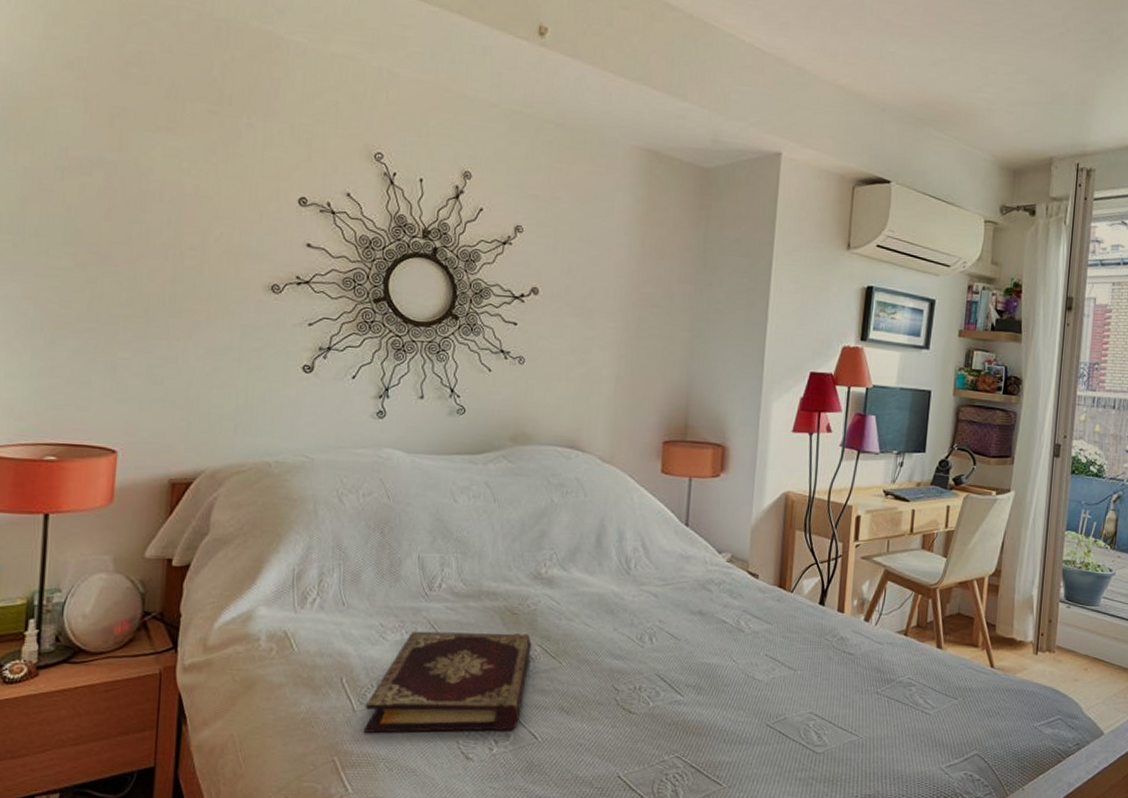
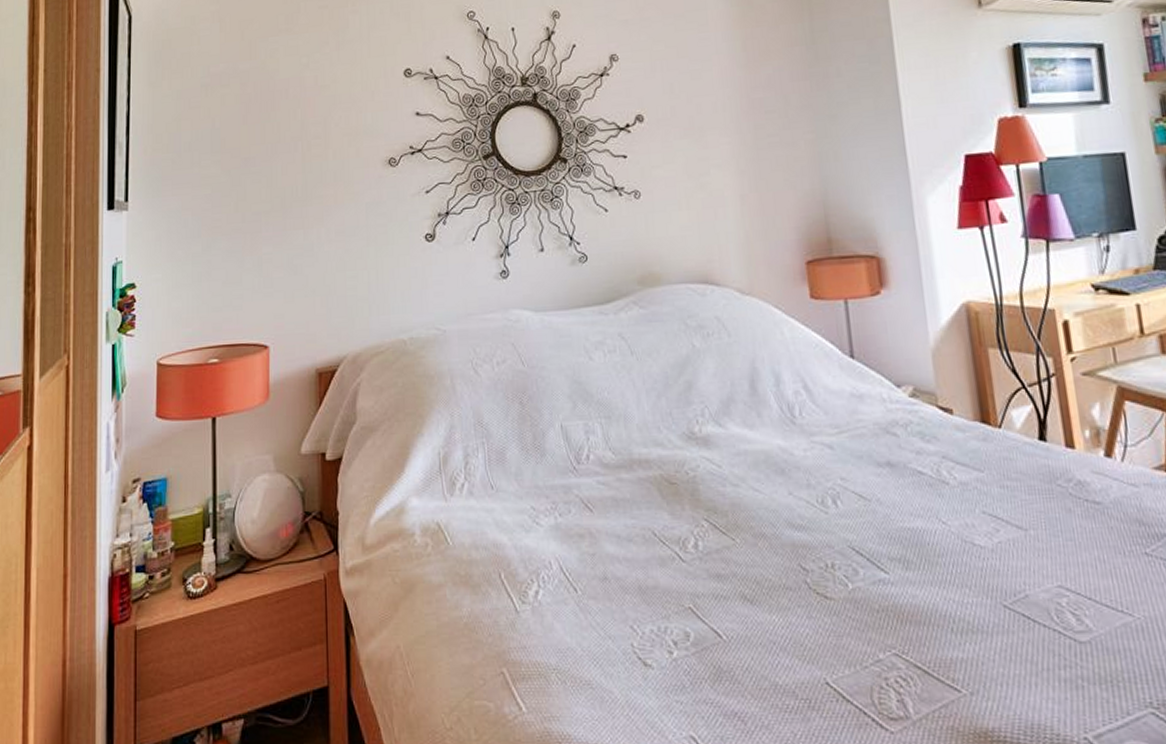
book: present [363,631,532,733] -> none [527,505,698,637]

